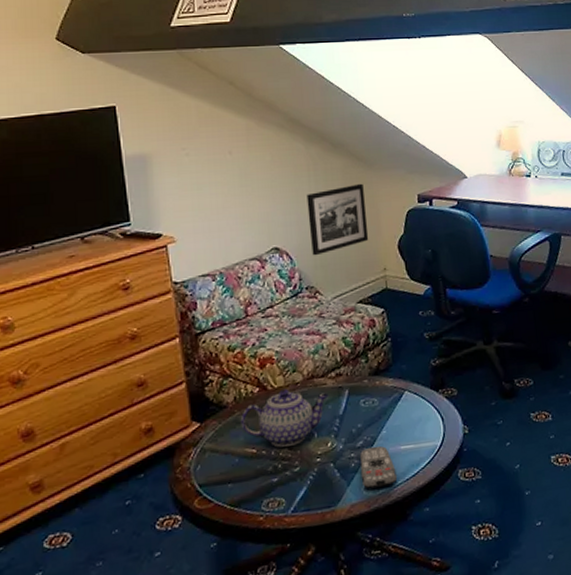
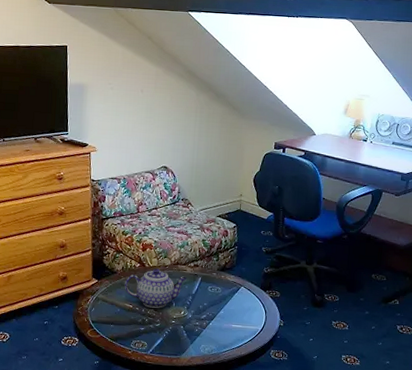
picture frame: present [306,183,369,256] -> none [190,127,235,177]
remote control: present [360,445,398,489] -> none [201,320,227,350]

